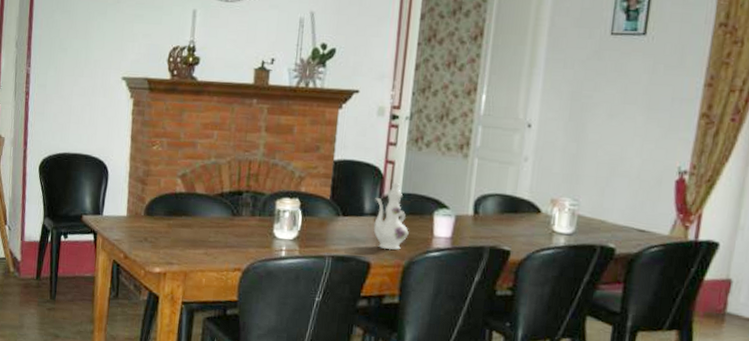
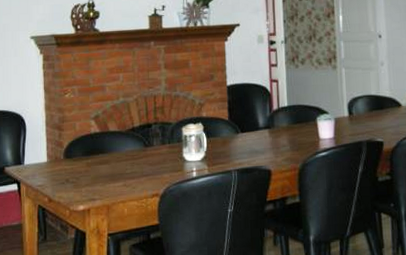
ewer: present [373,181,409,250] -> none [266,96,299,157]

